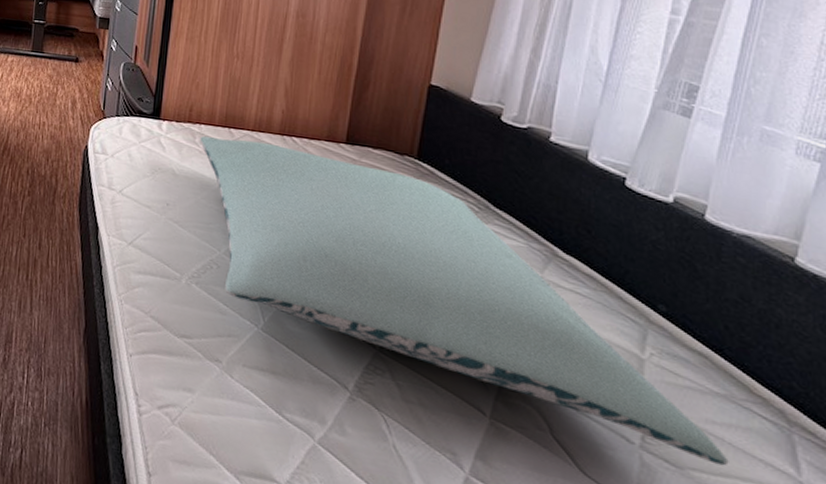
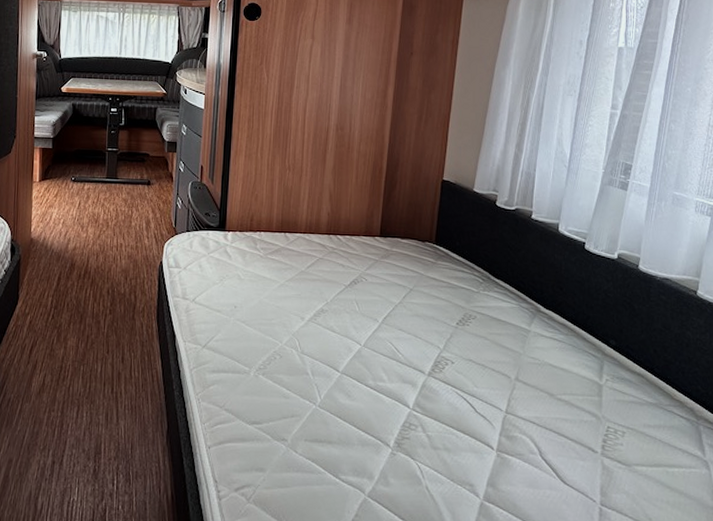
pillow: present [200,135,729,466] -> none [261,241,660,458]

